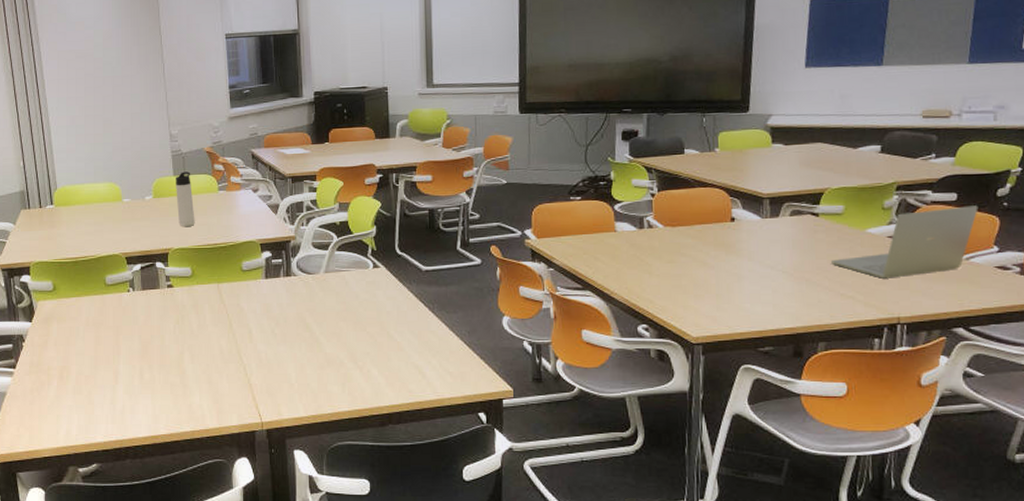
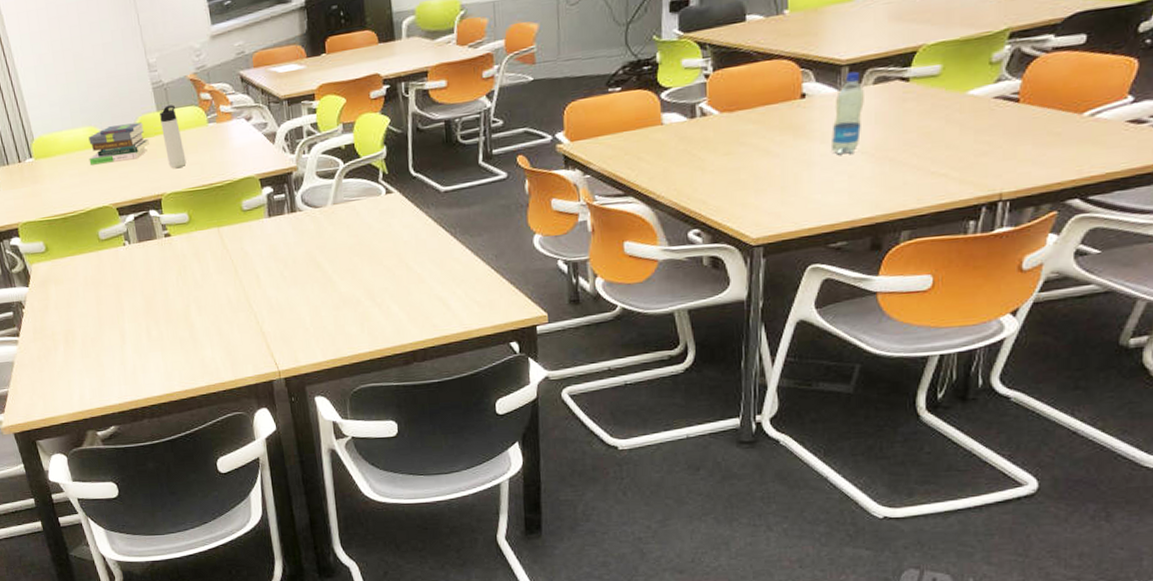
books: none [105,183,163,217] -> present [88,122,149,165]
bottle: none [757,204,783,272] -> present [832,71,864,155]
laptop: present [831,205,979,279] -> none [922,47,1113,149]

